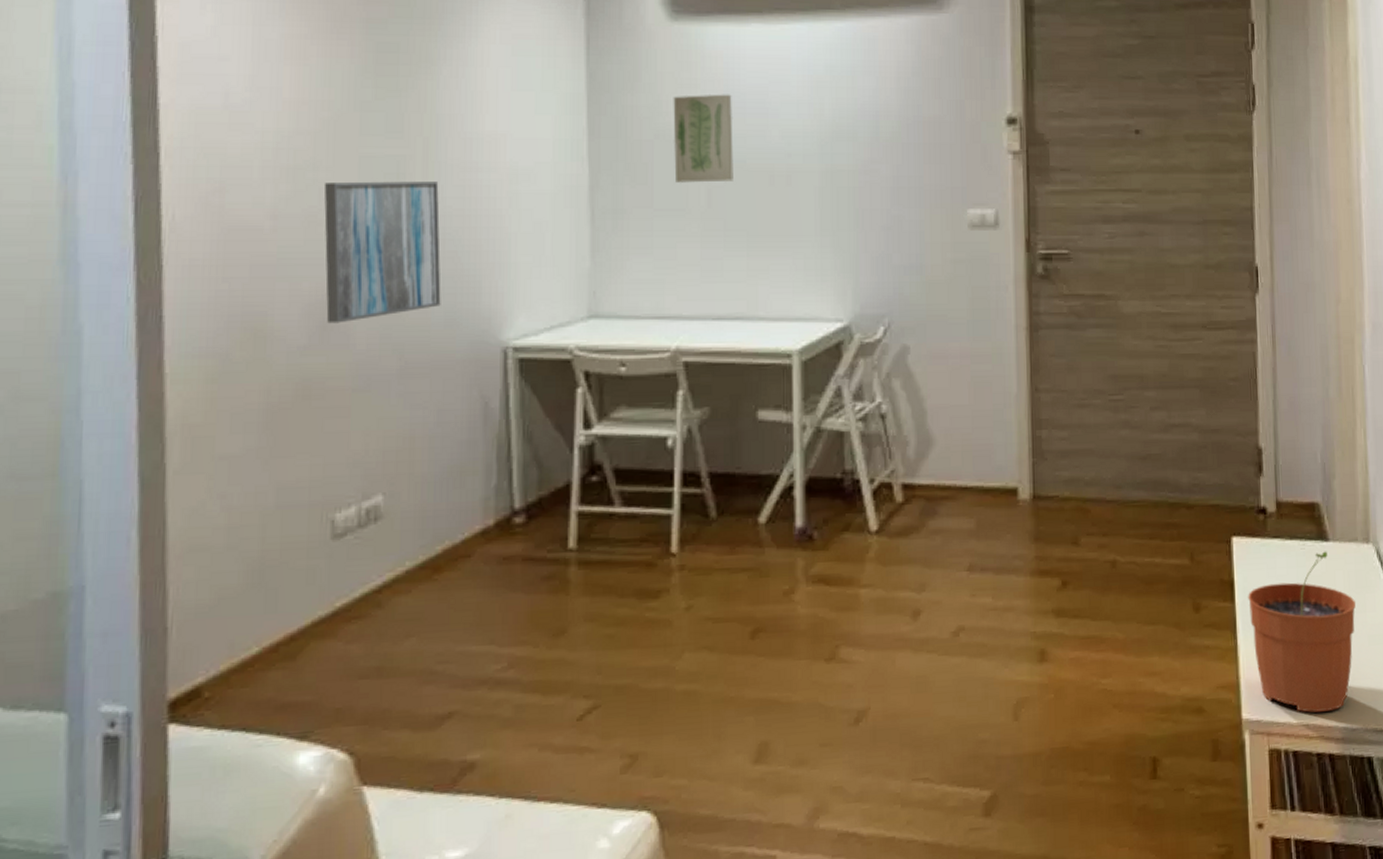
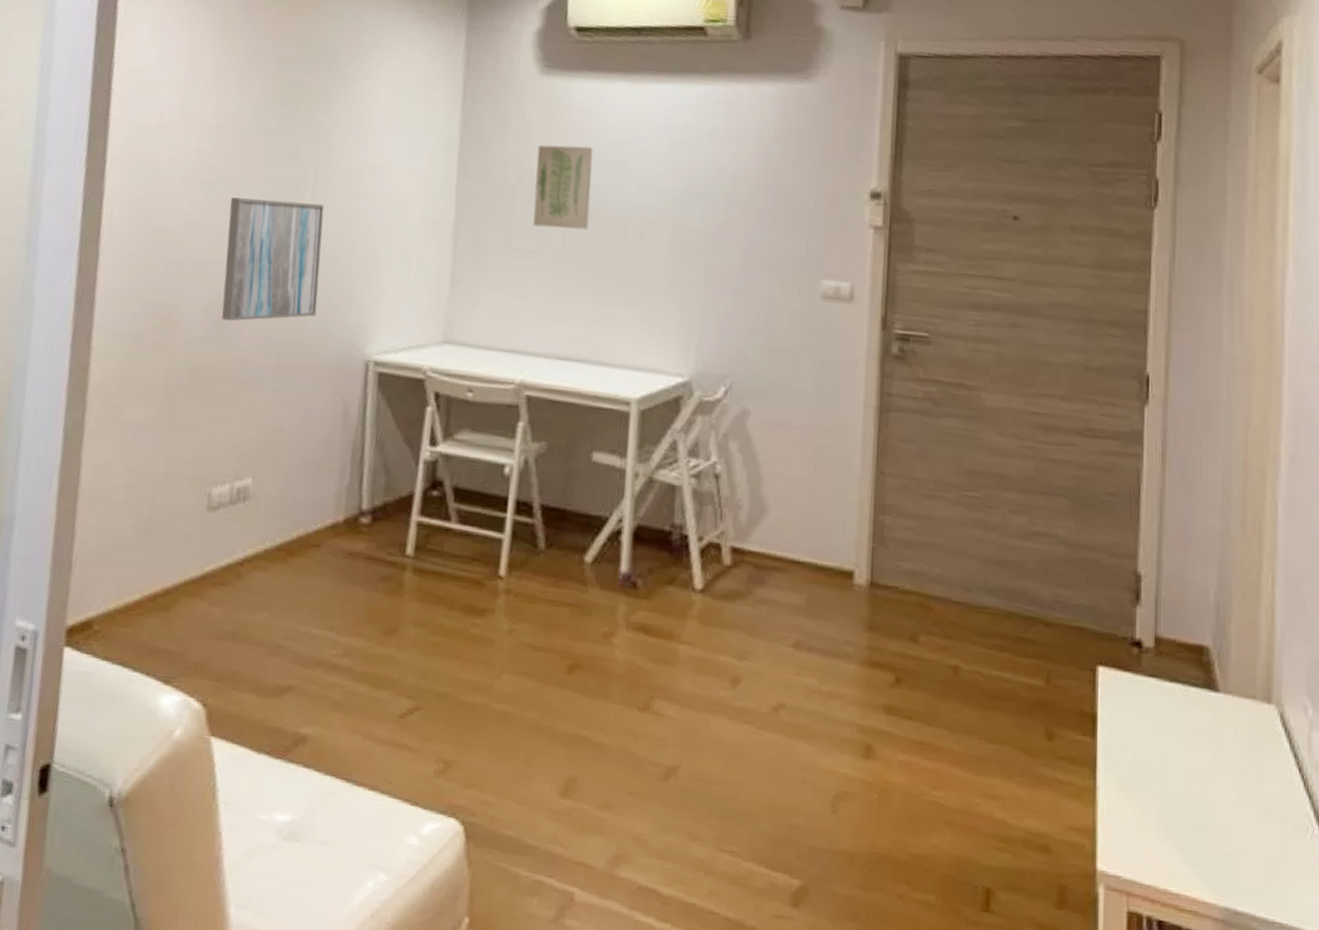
plant pot: present [1248,551,1356,713] -> none [1113,702,1248,886]

